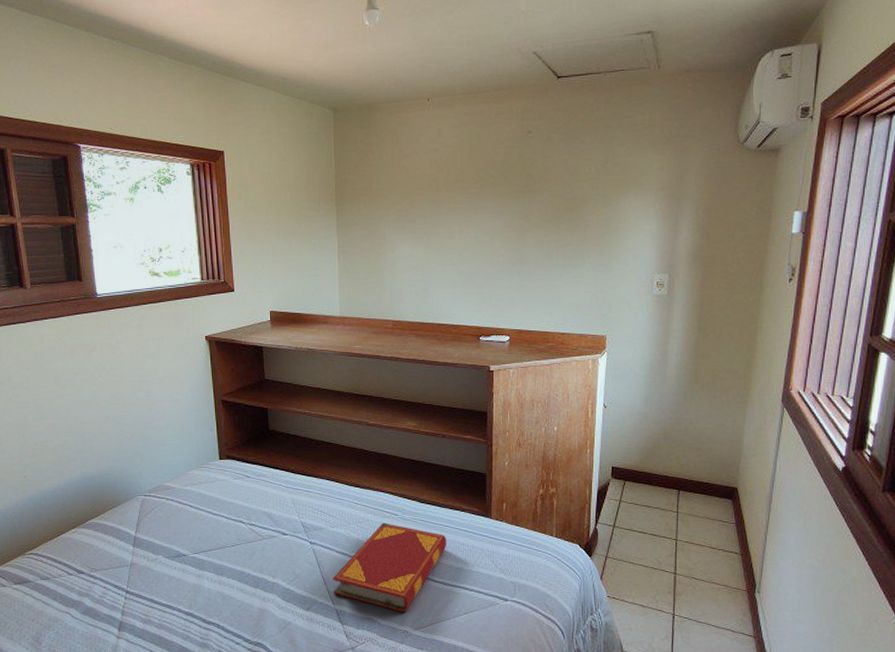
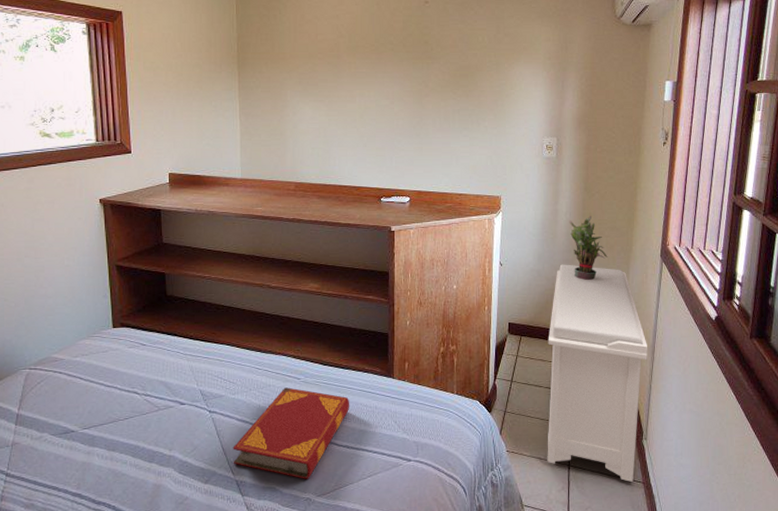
bench: none [650,408,765,635] -> present [547,264,648,482]
potted plant: none [680,357,722,425] -> present [569,216,608,280]

